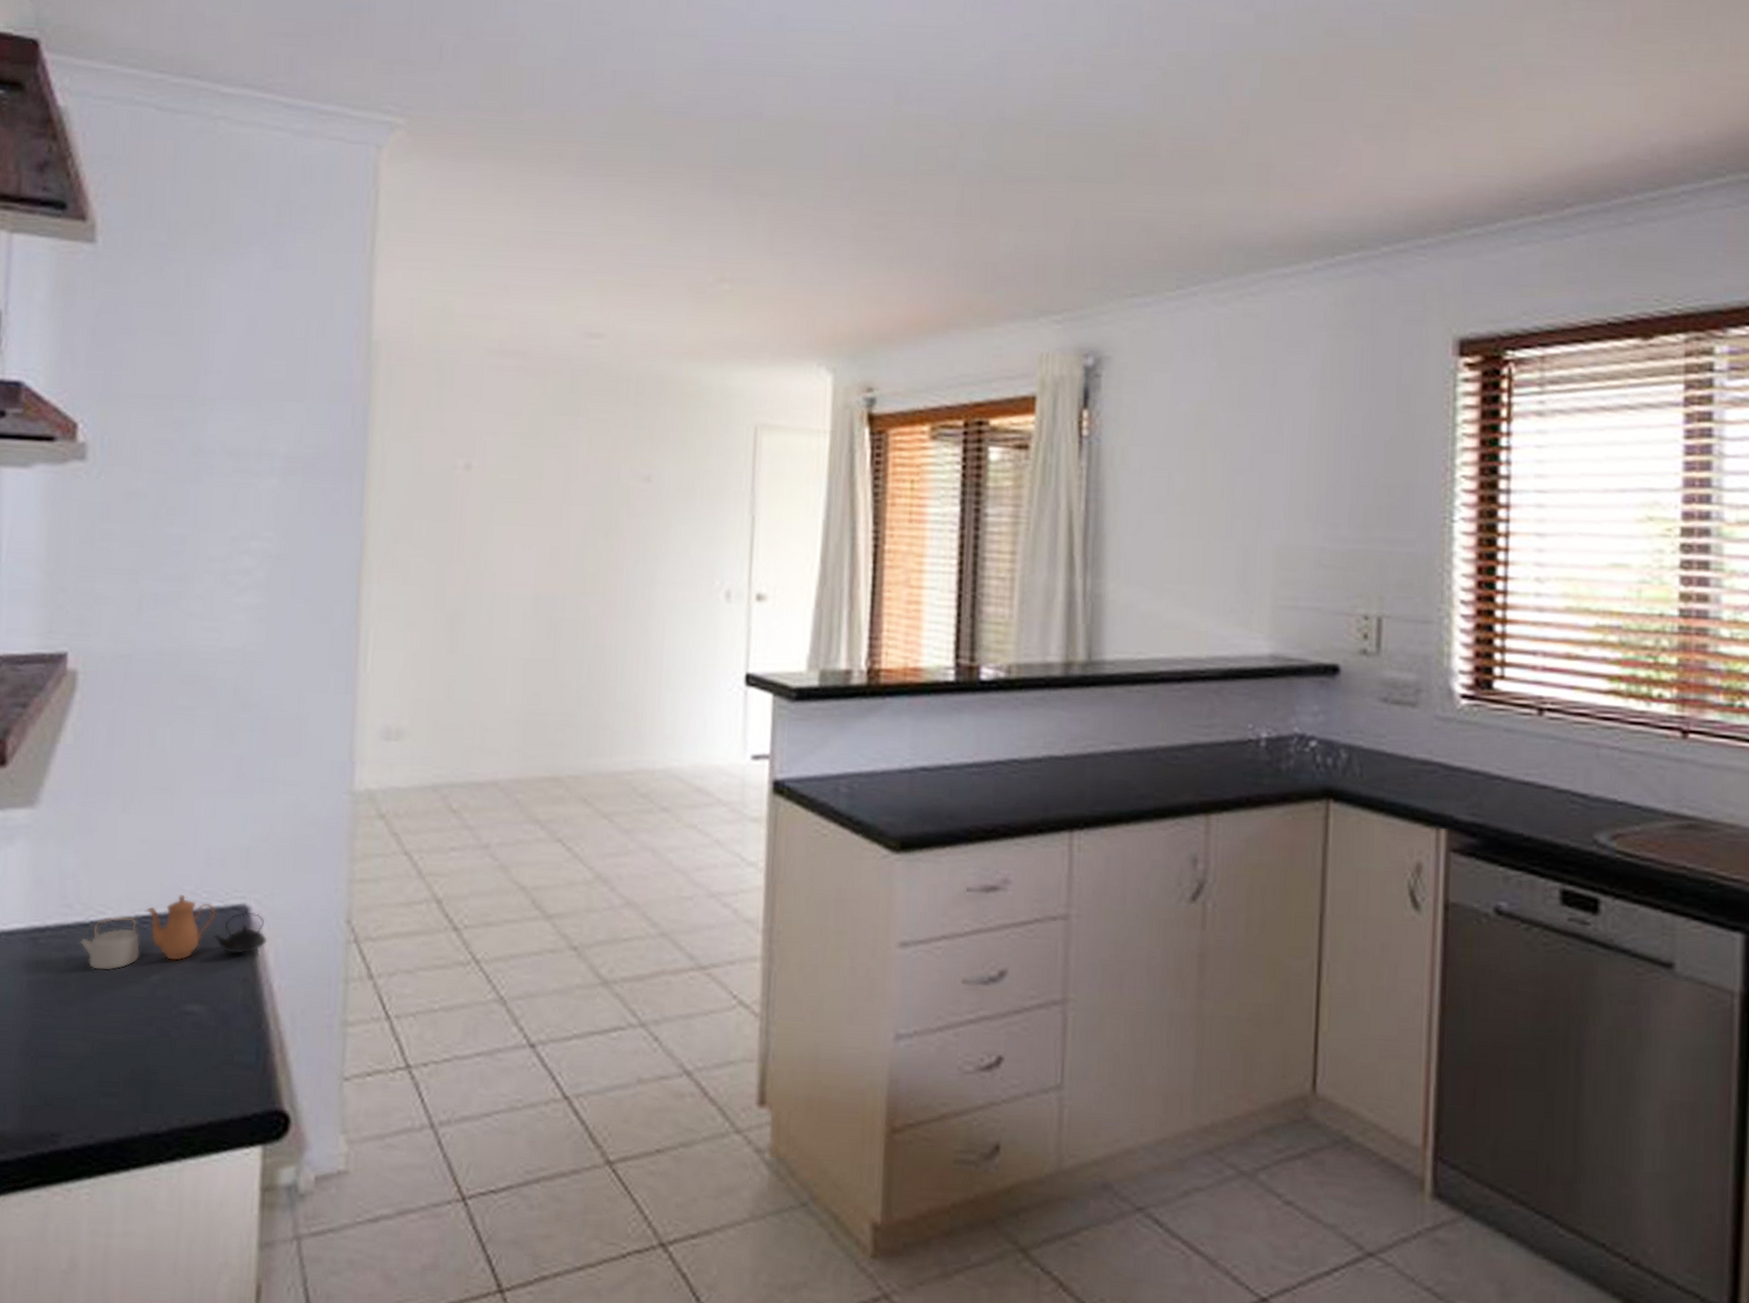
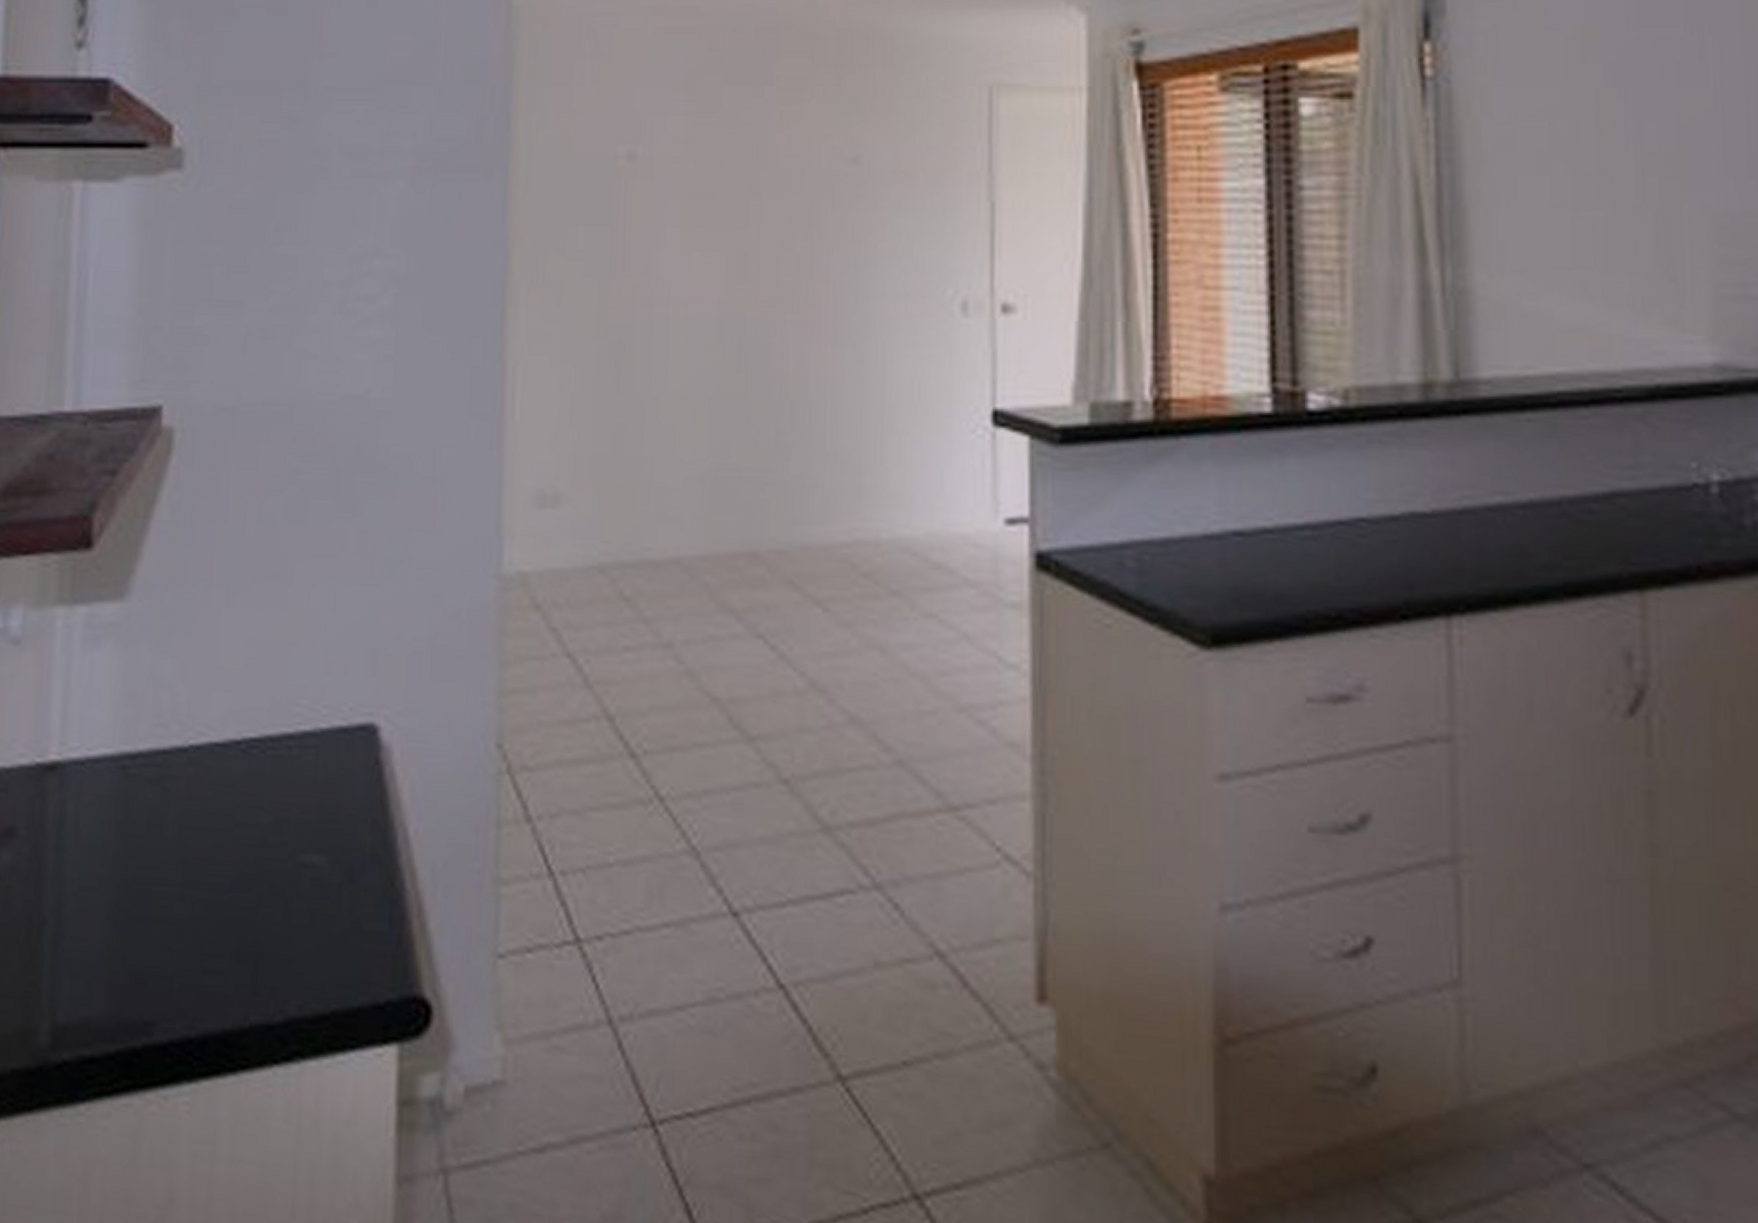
teapot: present [79,894,267,971] -> none [176,709,401,810]

